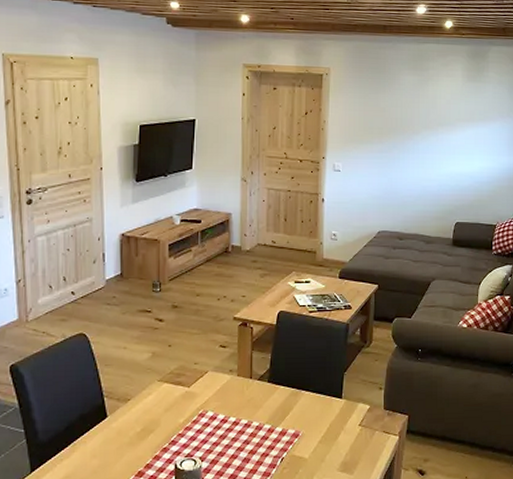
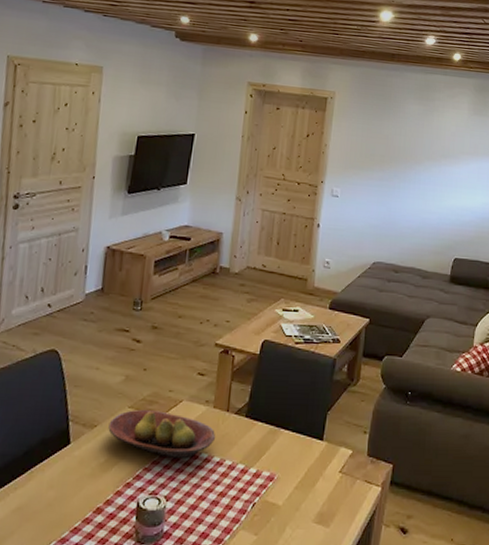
fruit bowl: none [141,382,241,423] -> present [108,410,215,458]

